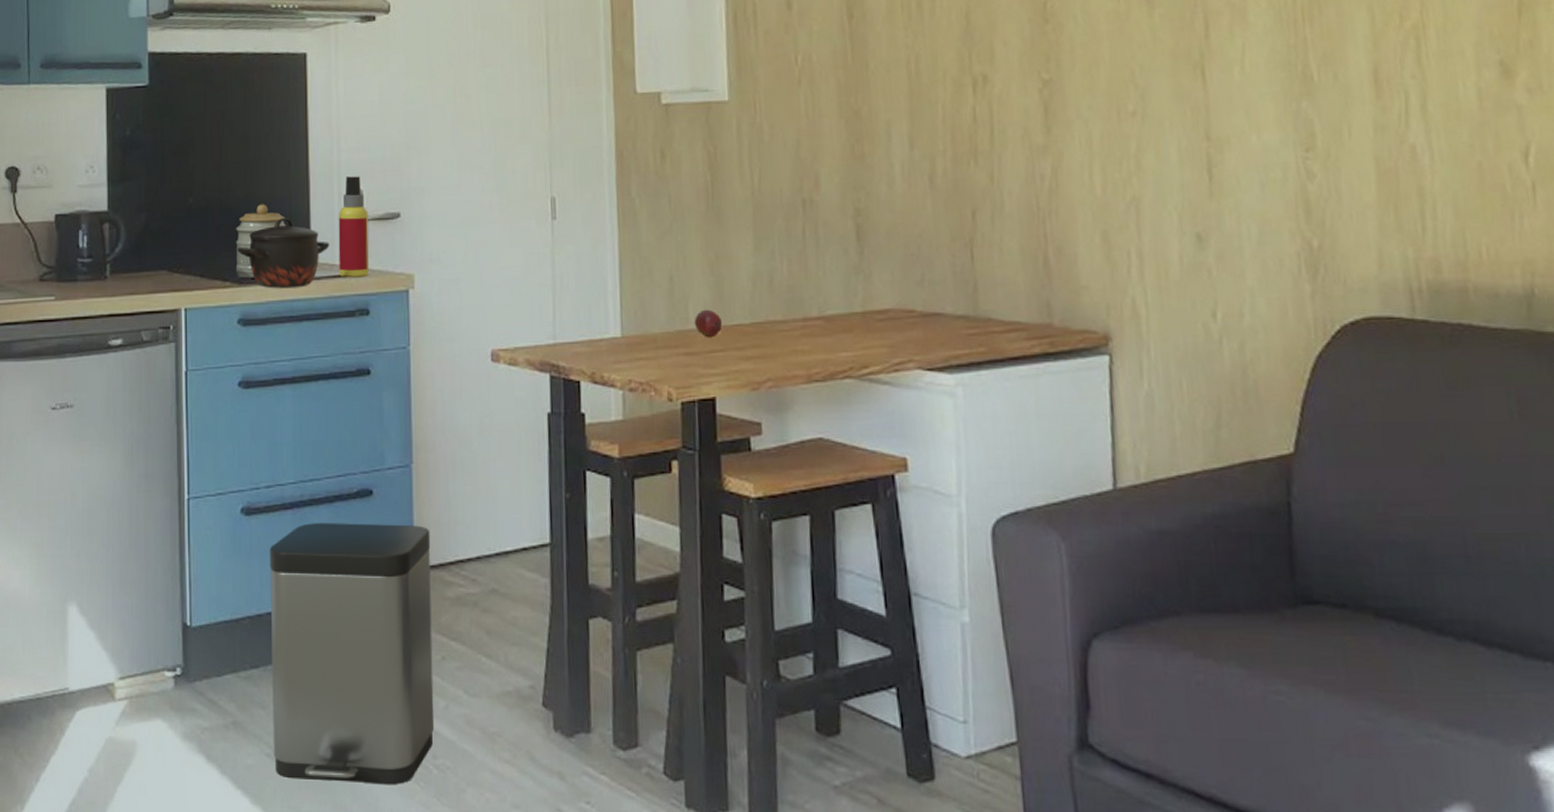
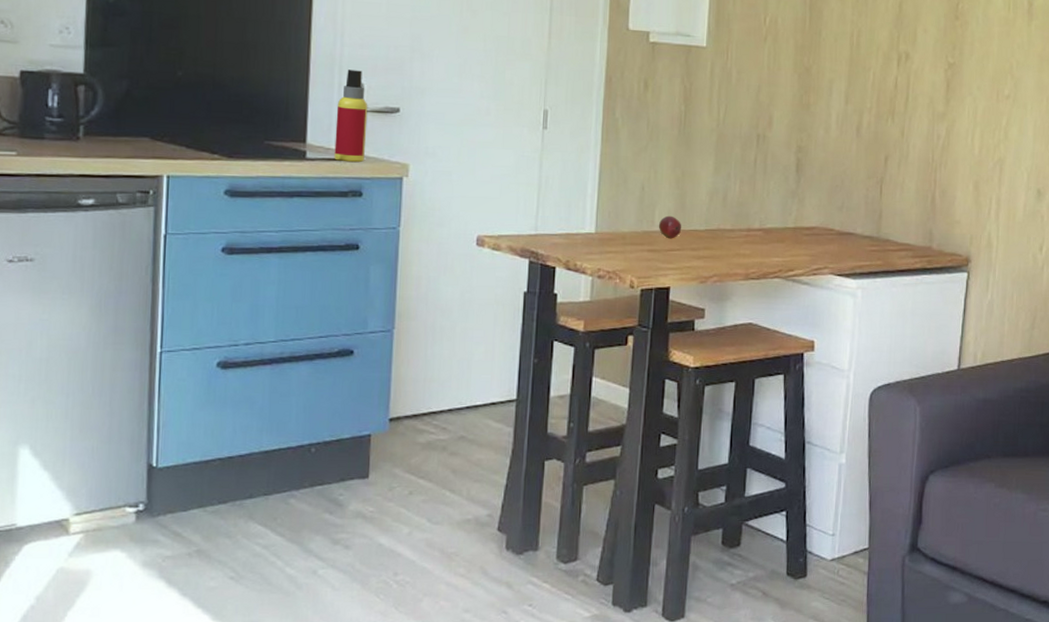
jar: present [235,204,287,279] -> none [225,85,283,154]
cooking pot: present [238,218,330,289] -> none [229,101,327,167]
pedal bin: present [269,523,435,785] -> none [237,377,407,599]

